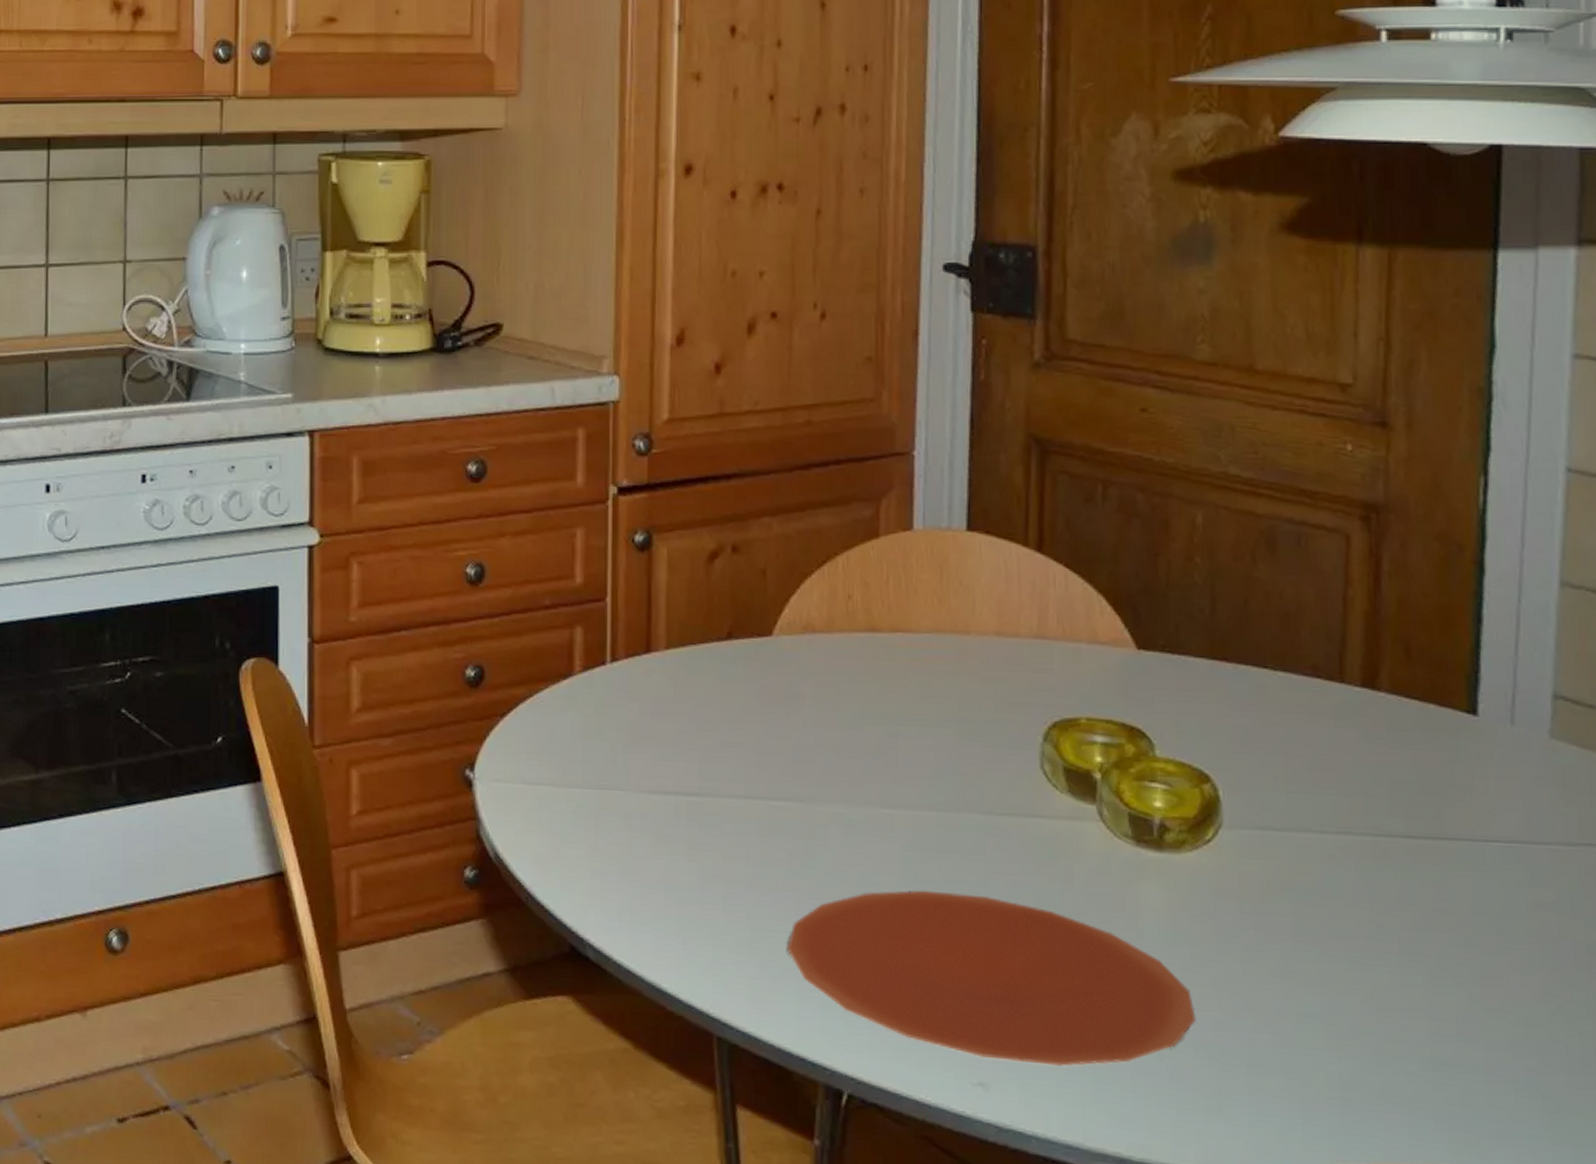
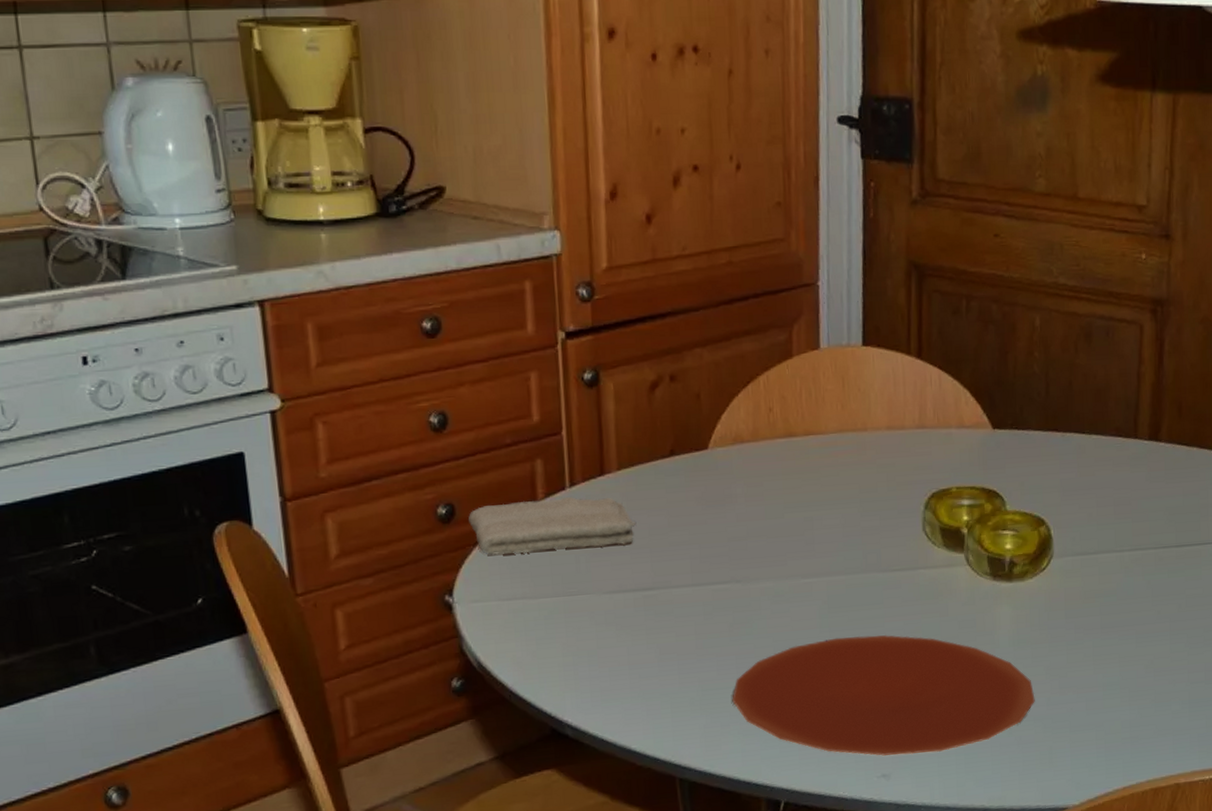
washcloth: none [498,672,684,737] -> present [468,496,637,555]

